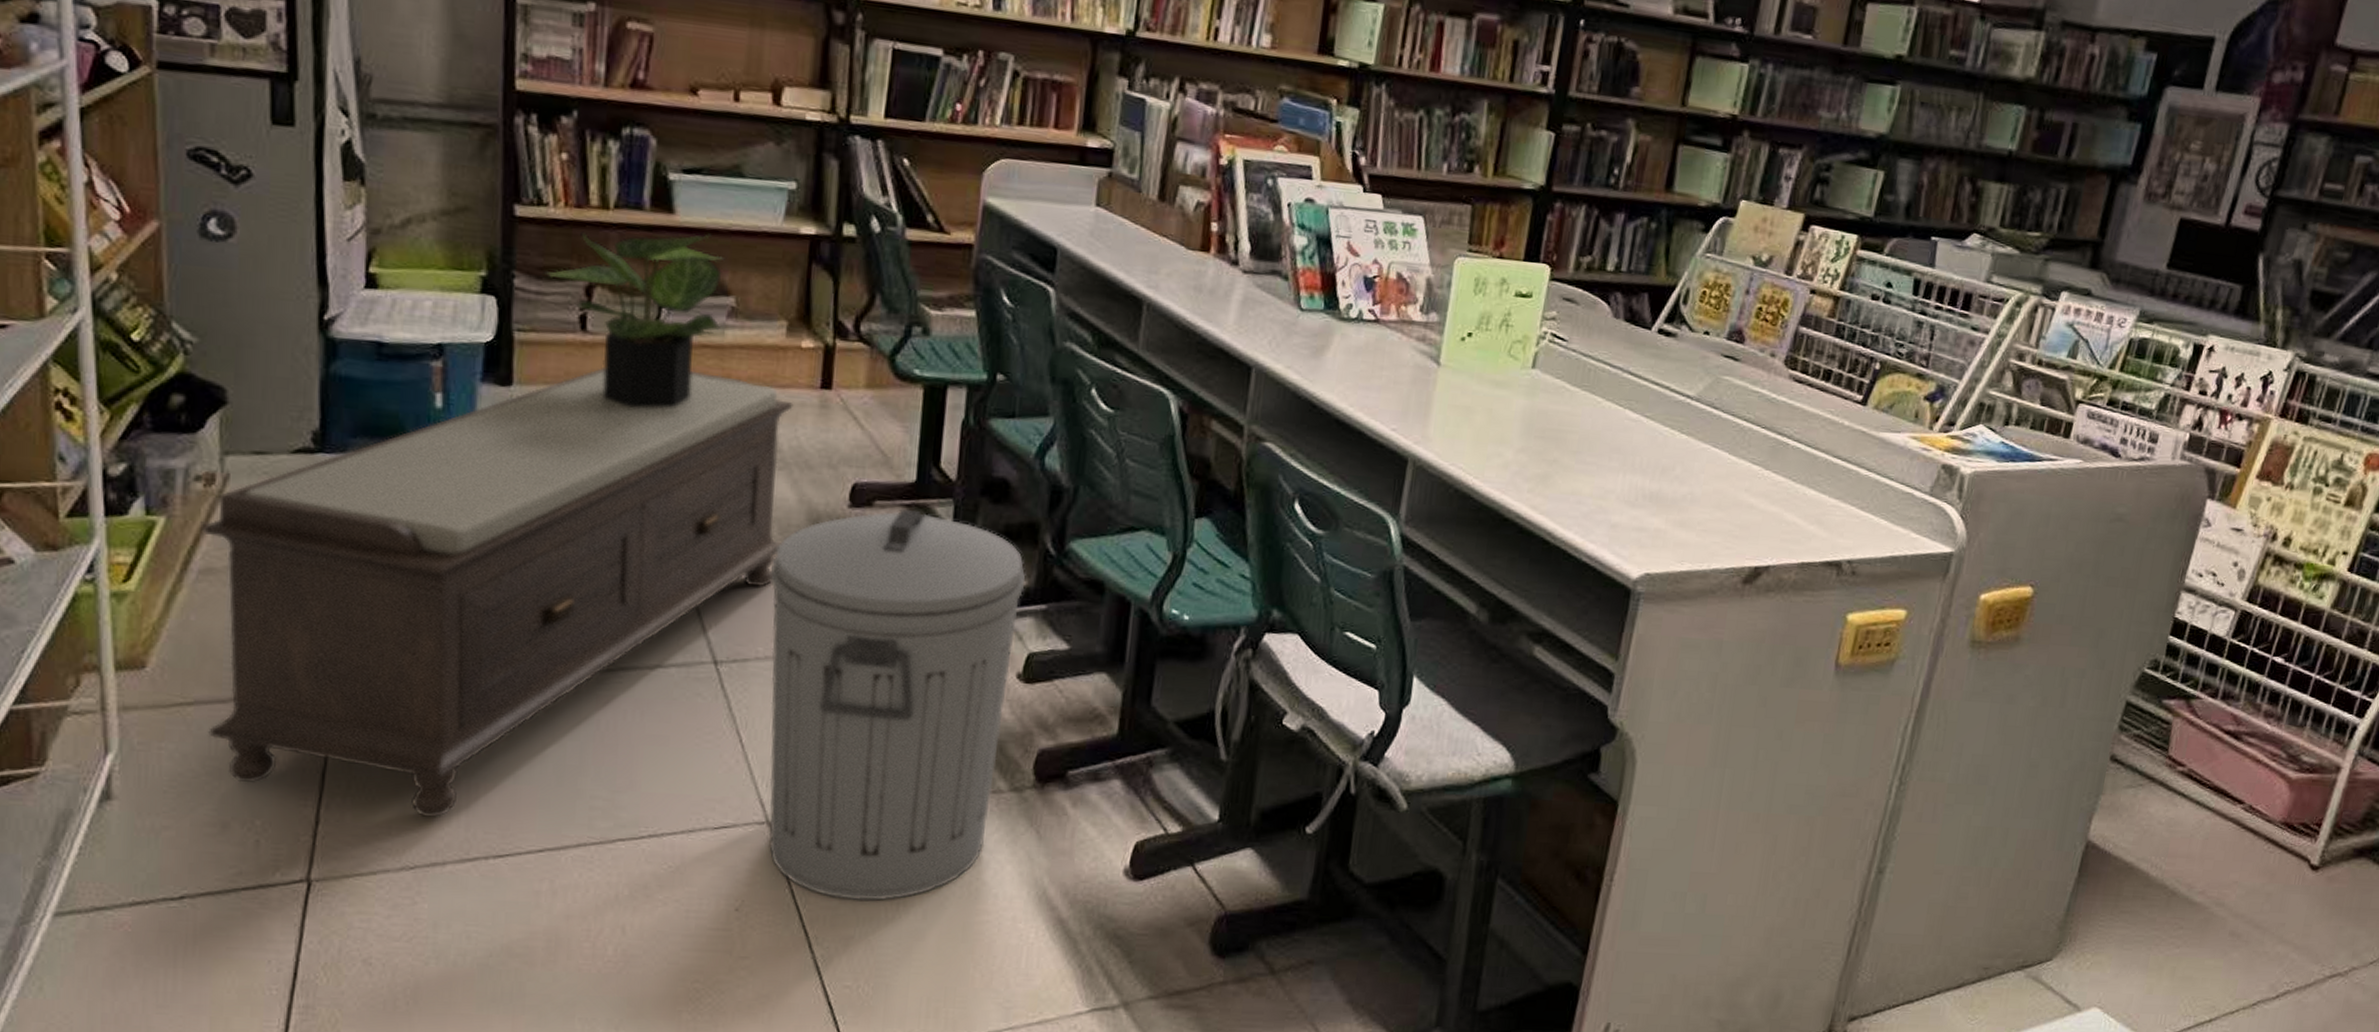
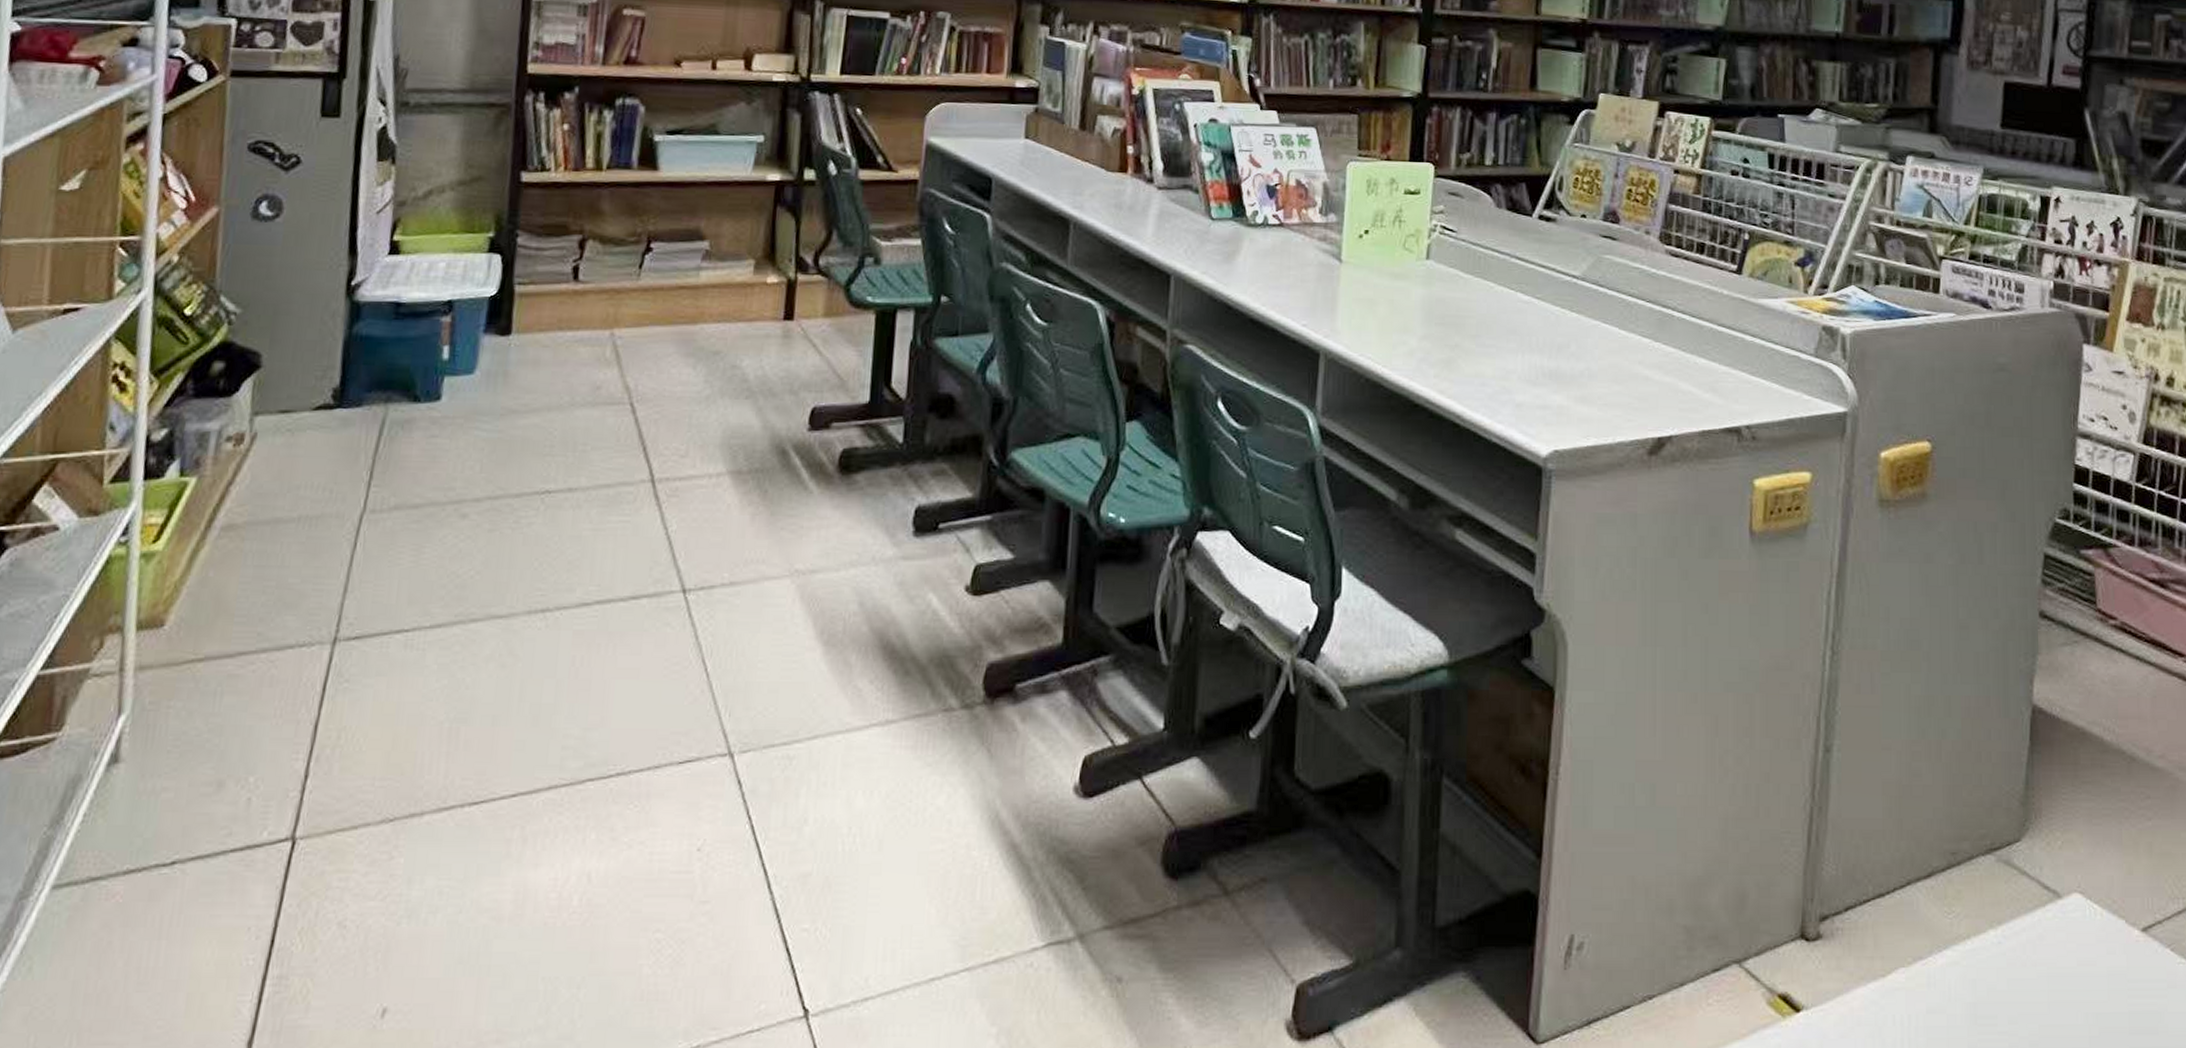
bench: present [202,366,794,817] -> none [214,311,759,765]
potted plant: present [544,231,727,409] -> none [544,186,703,349]
trash can: present [769,508,1026,901] -> none [730,429,972,834]

